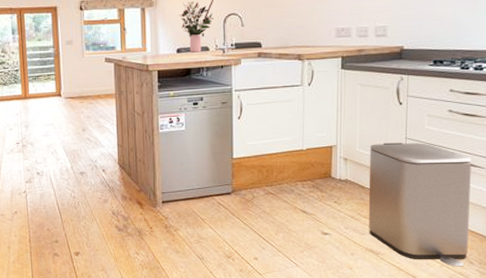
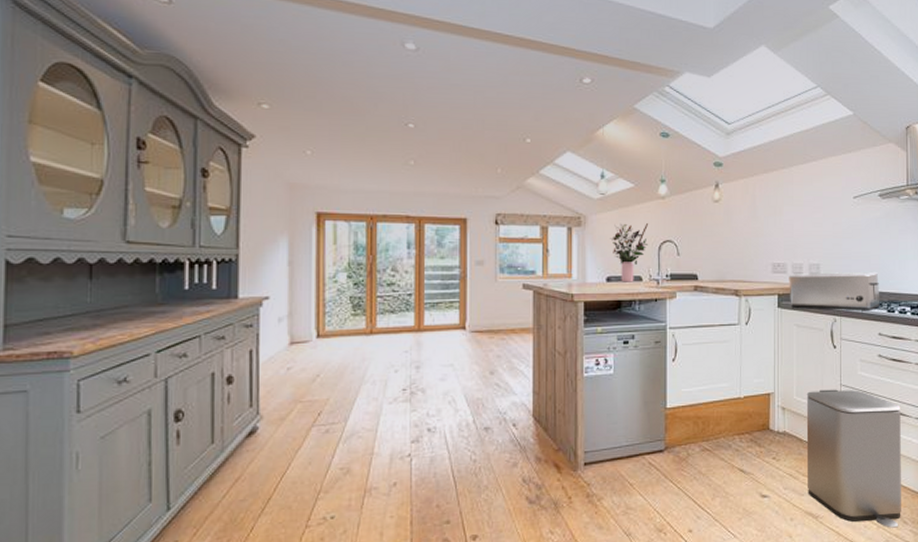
toaster: none [353,30,453,70] -> present [789,271,880,311]

